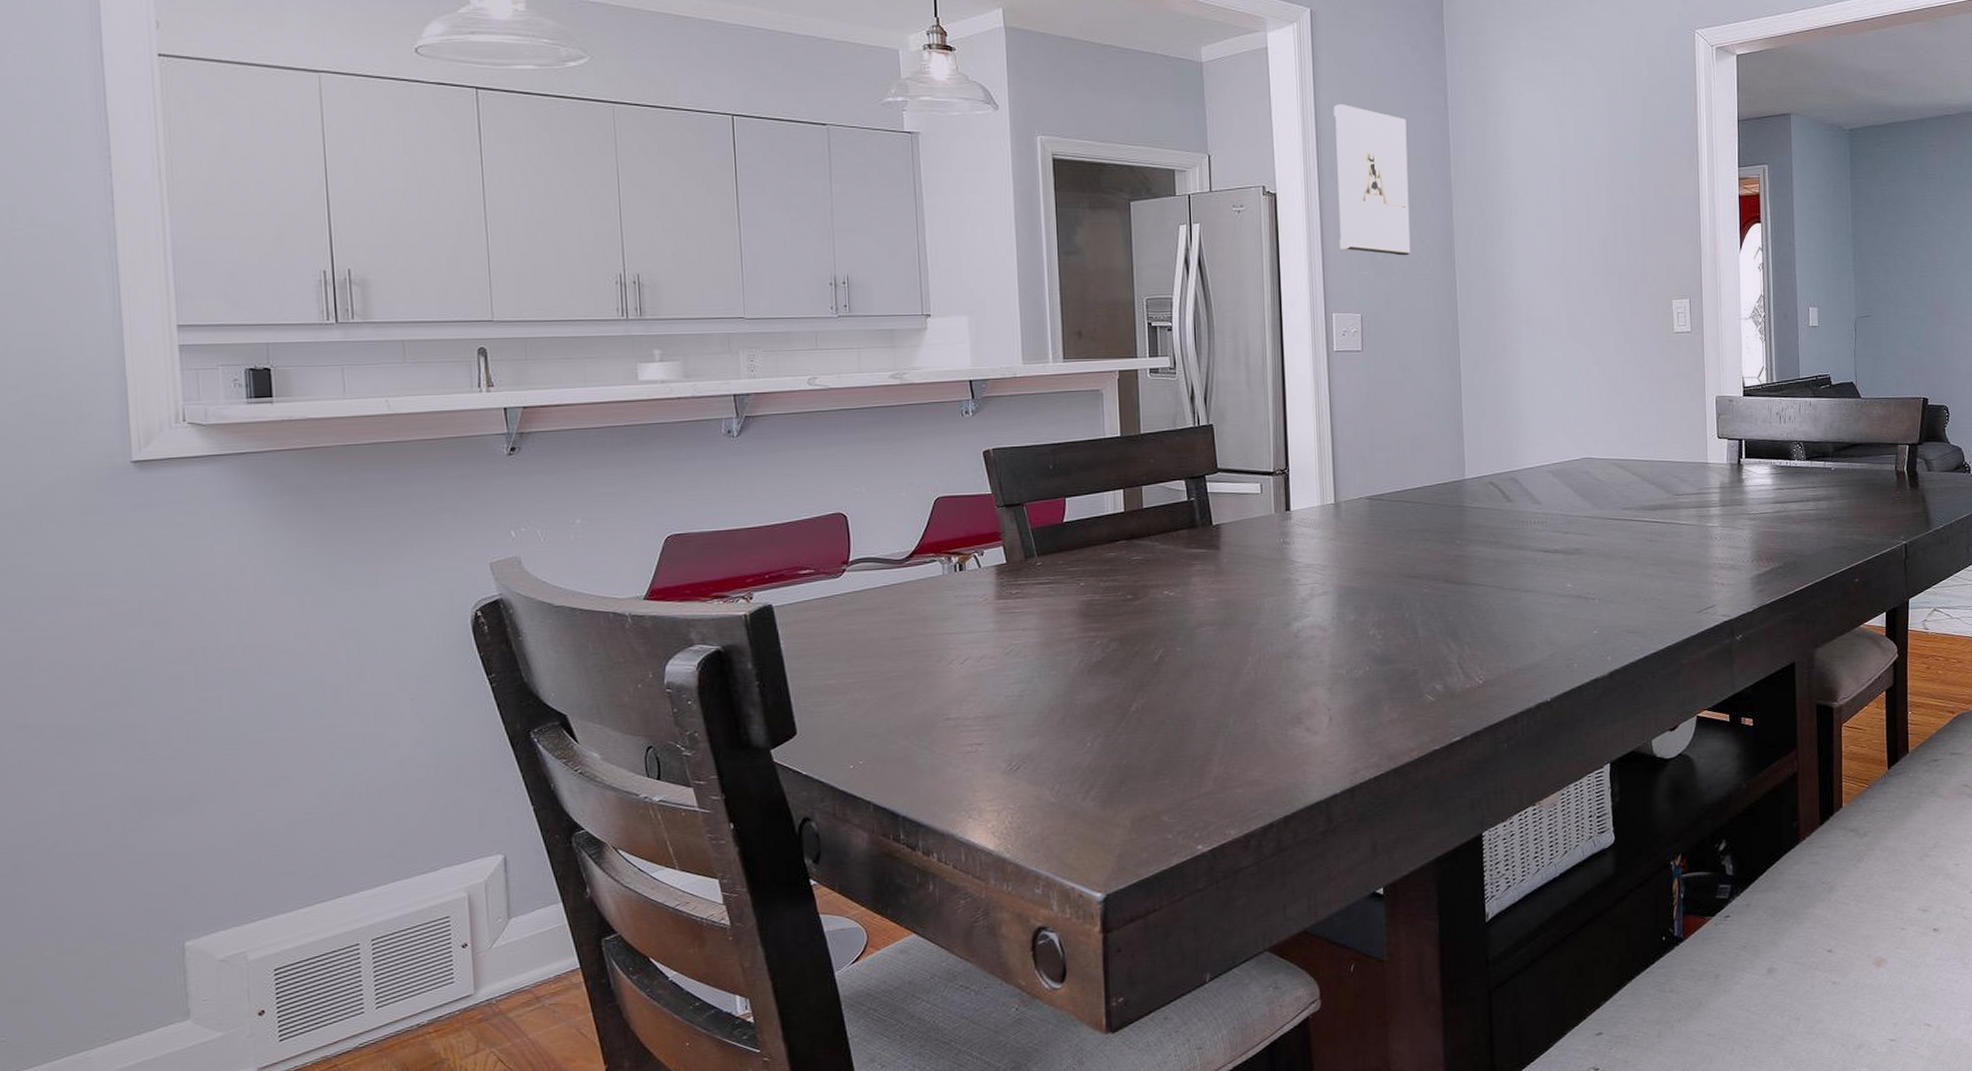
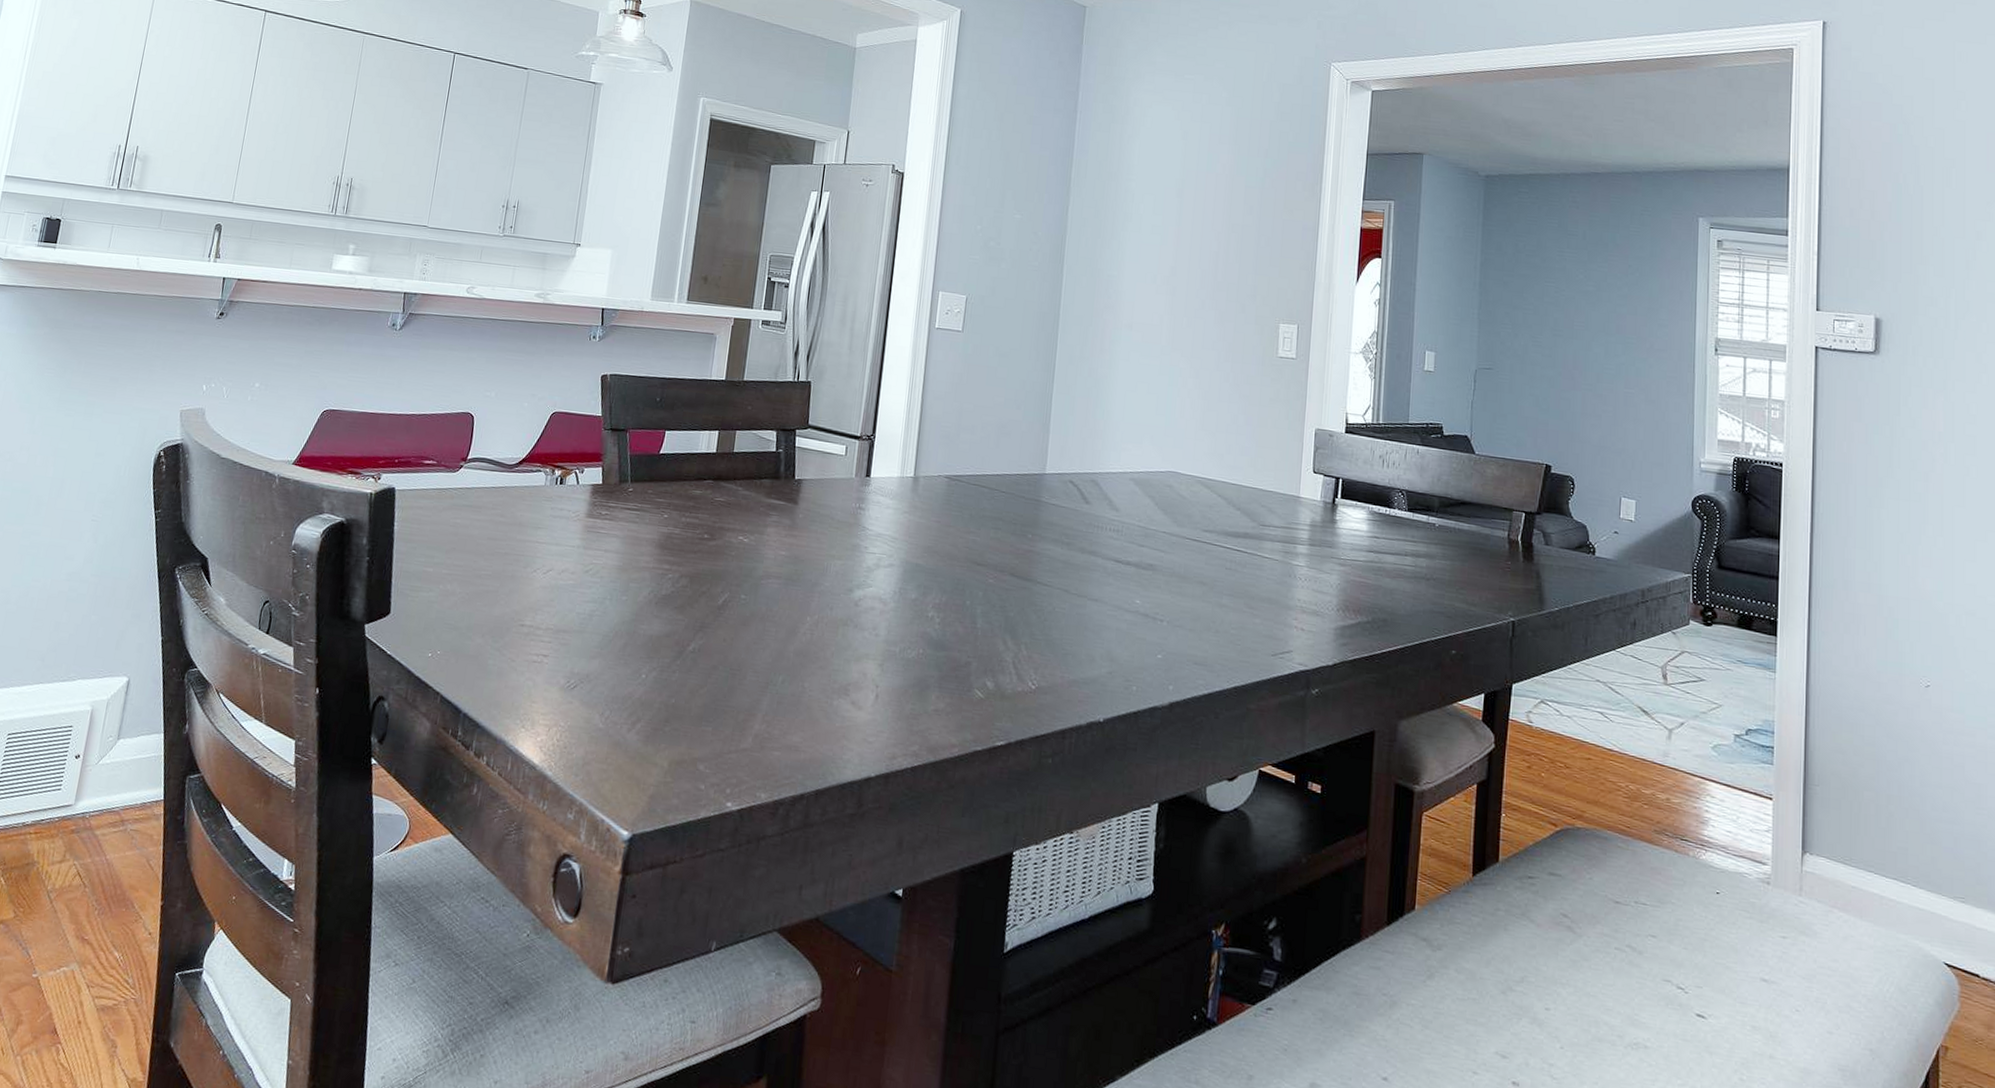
wall sculpture: present [1333,104,1411,256] -> none [955,97,1035,246]

